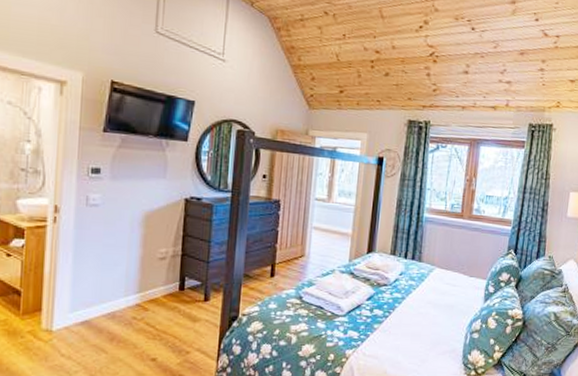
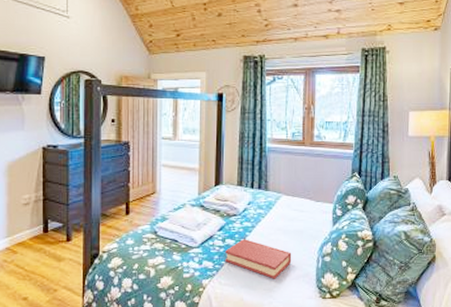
hardback book: none [371,310,440,353] -> present [225,239,292,279]

